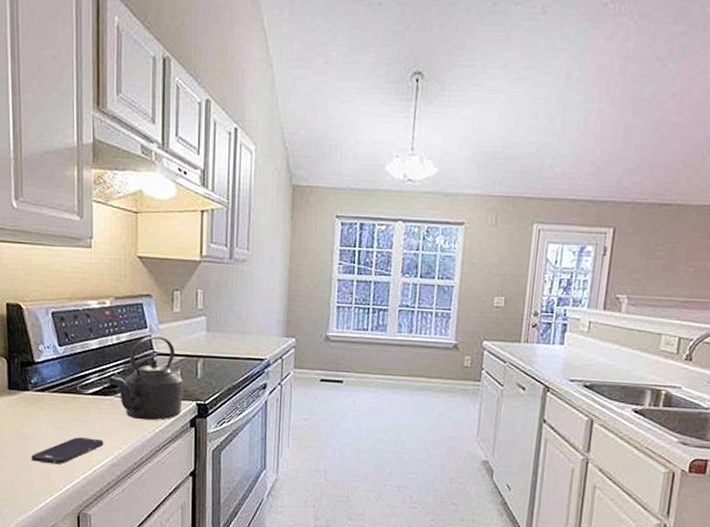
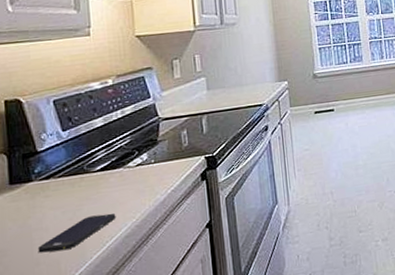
kettle: present [109,336,183,421] -> none [116,102,192,185]

